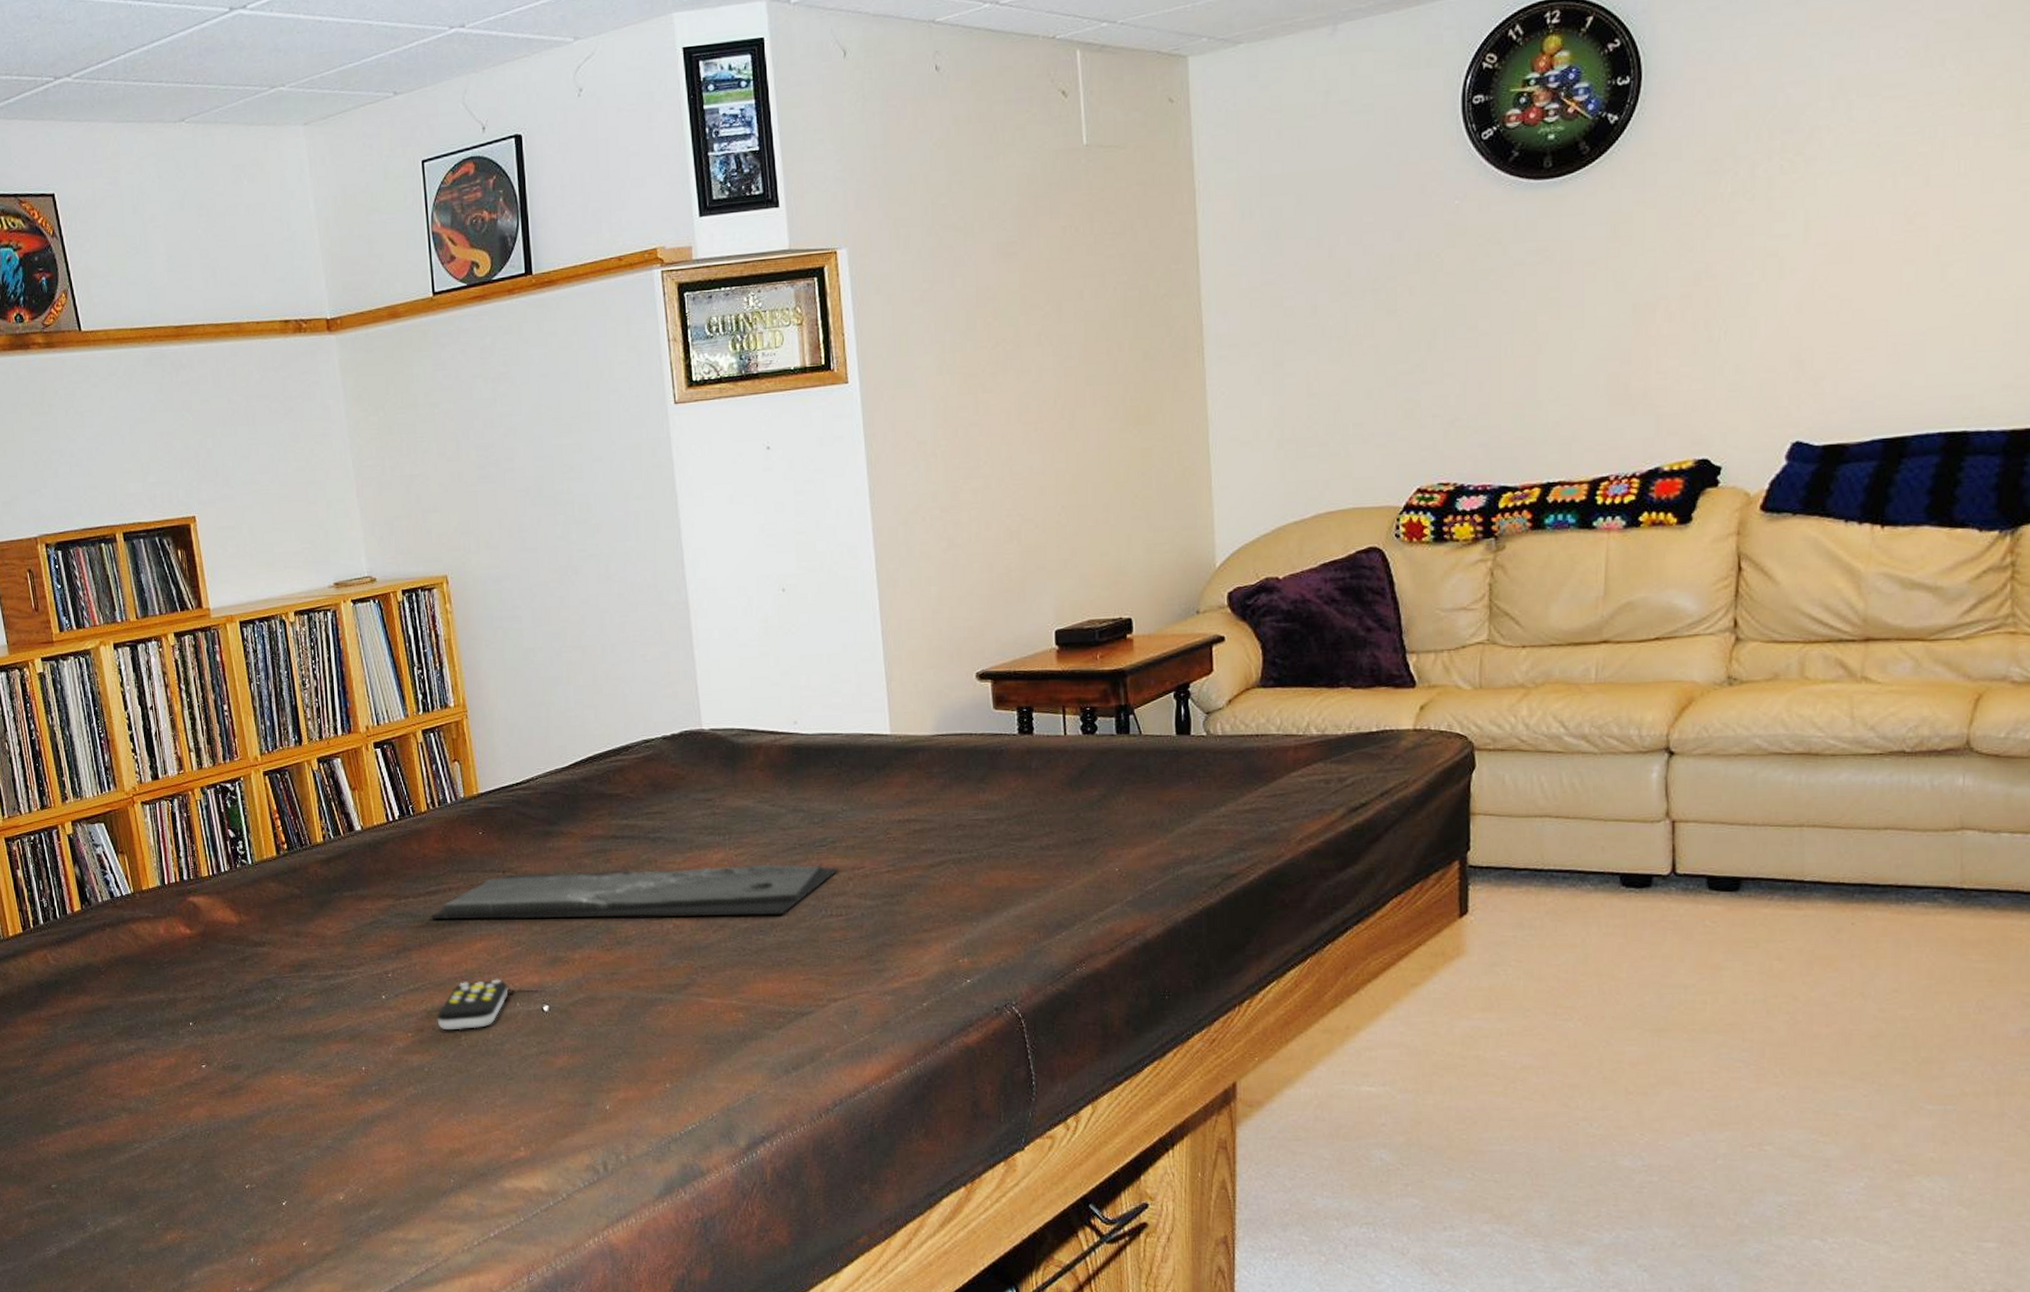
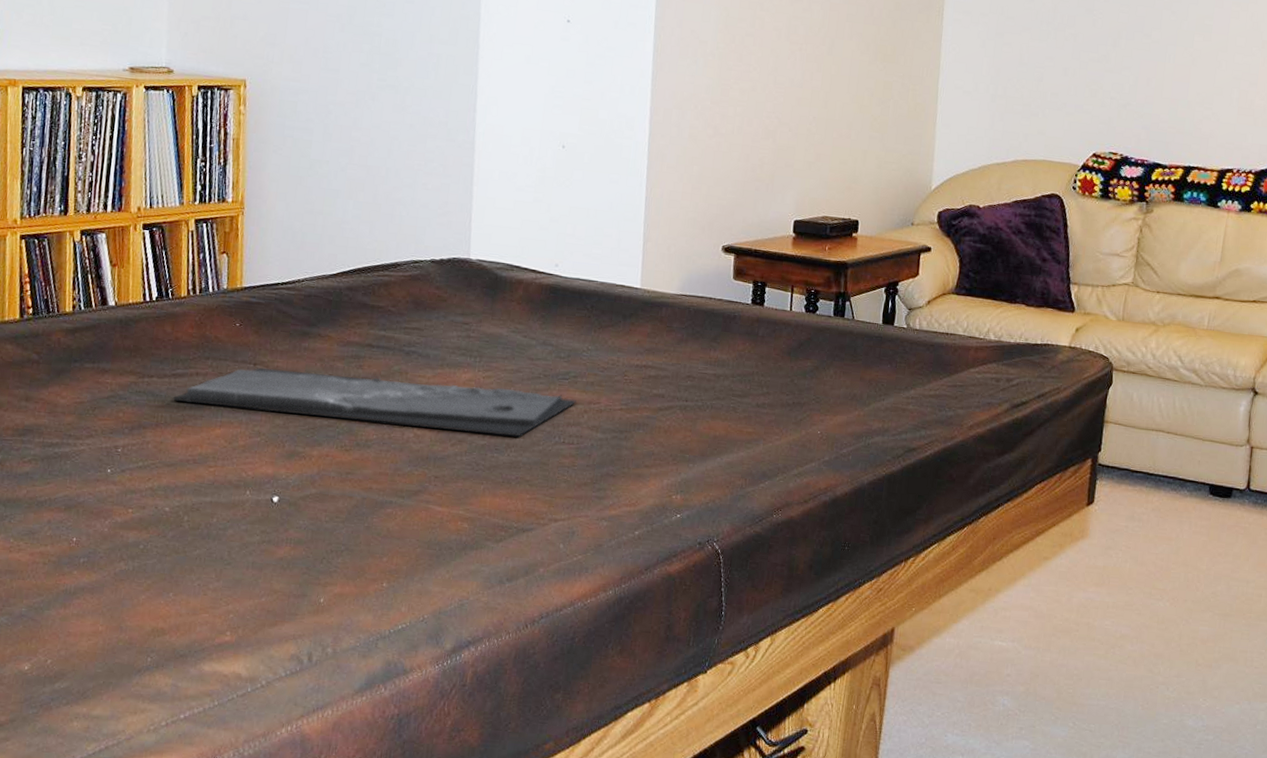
remote control: present [437,979,509,1031] -> none [161,465,241,512]

